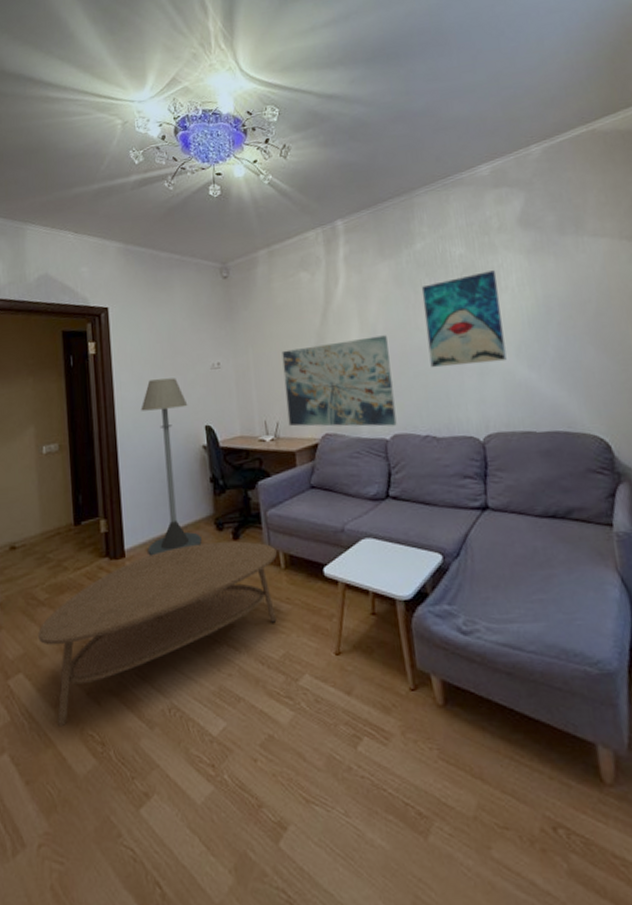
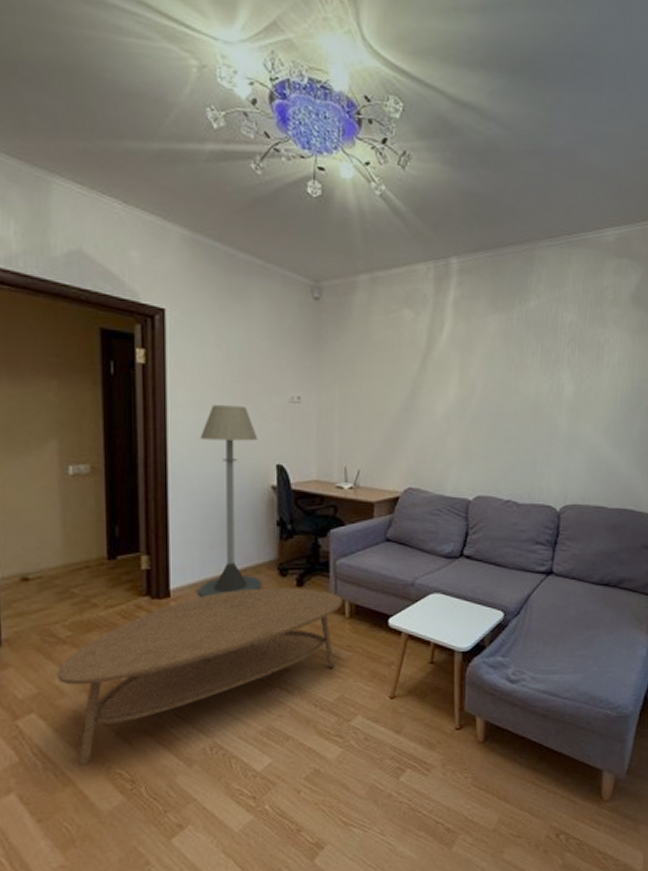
wall art: present [282,335,397,427] -> none [370,393,485,487]
wall art: present [421,270,507,368] -> none [523,344,602,437]

